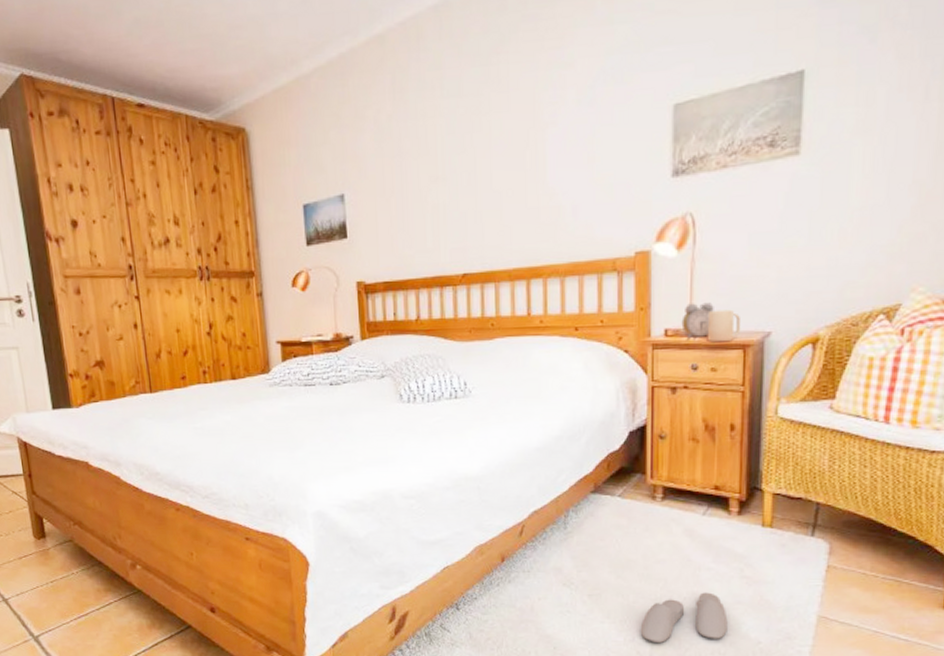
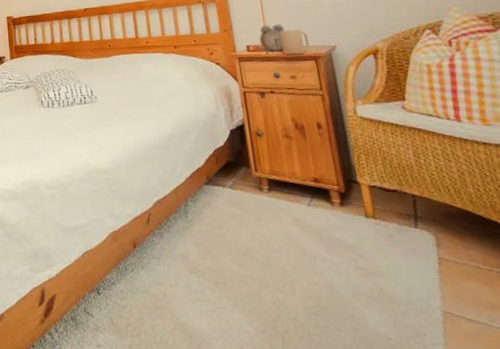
slippers: present [640,592,728,644] -> none [269,283,355,337]

